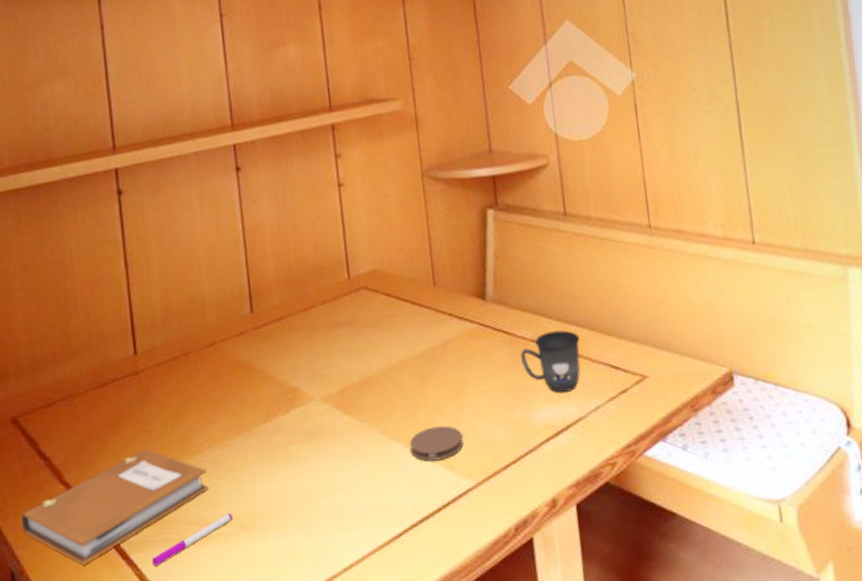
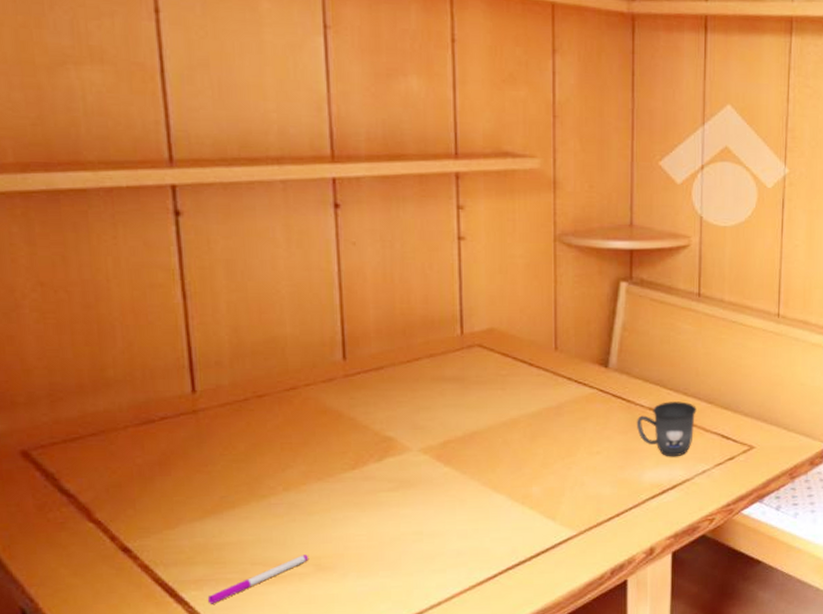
notebook: present [21,449,208,566] -> none [35,490,280,604]
coaster: present [410,425,463,461] -> none [514,481,569,512]

